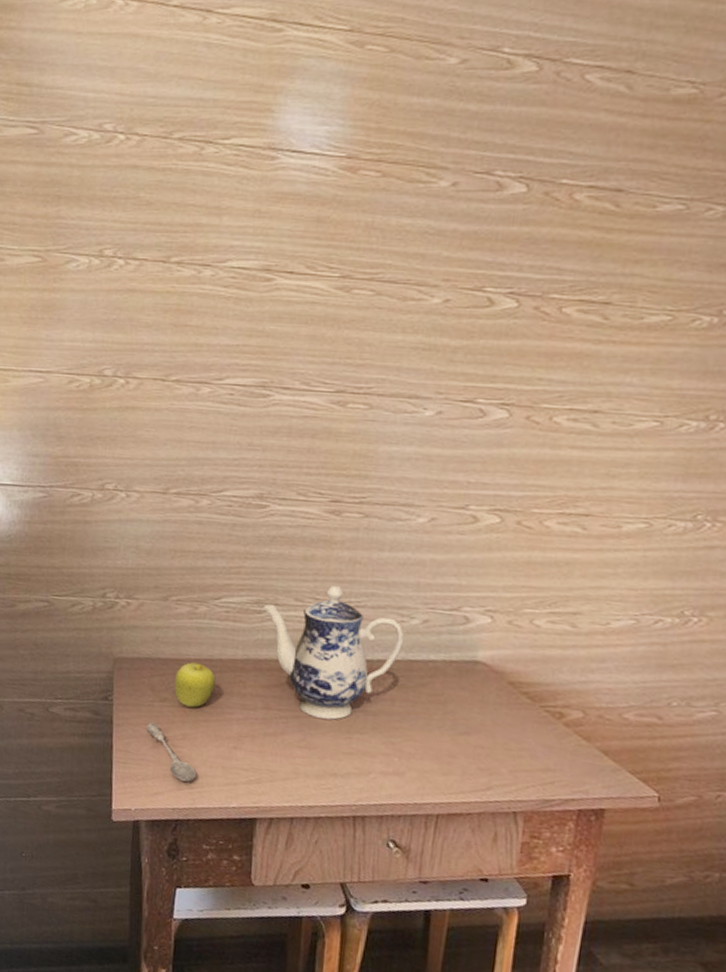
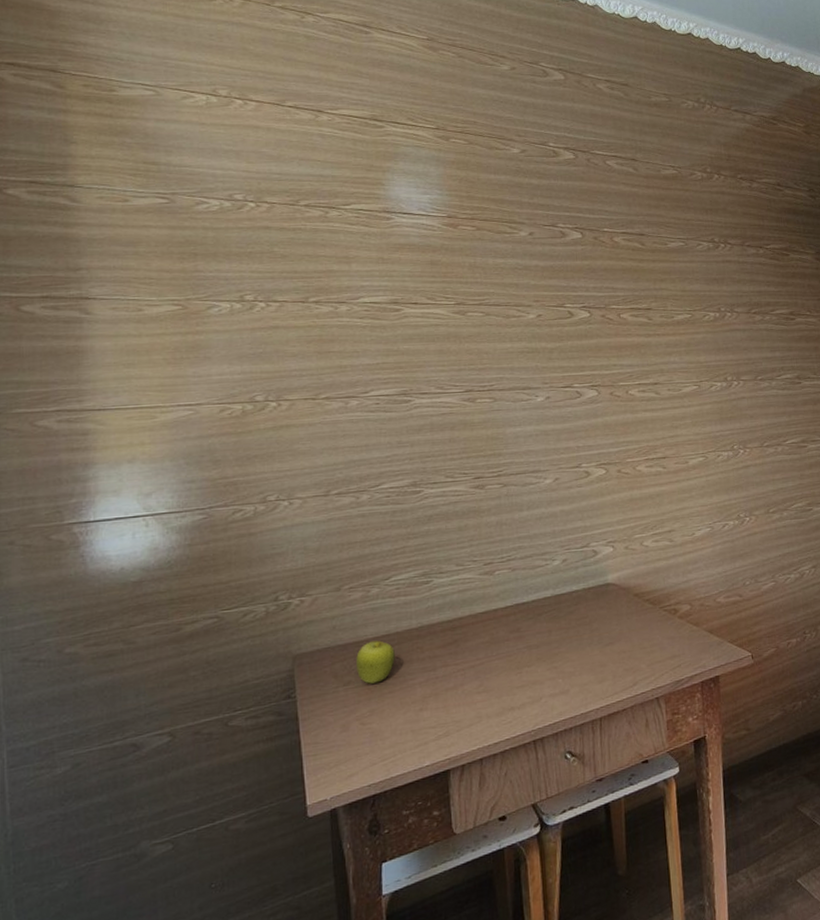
soupspoon: present [146,721,196,783] -> none [333,707,387,757]
teapot: present [263,584,404,720] -> none [429,546,551,663]

